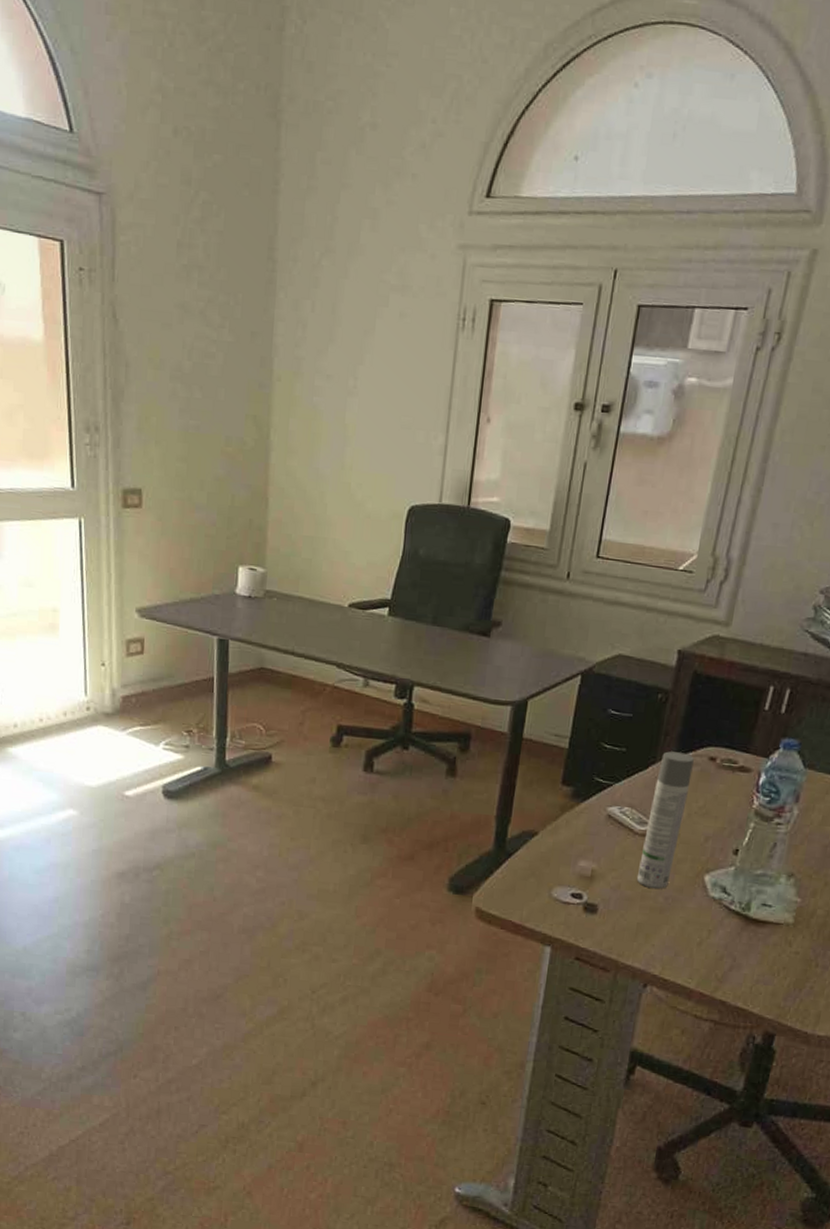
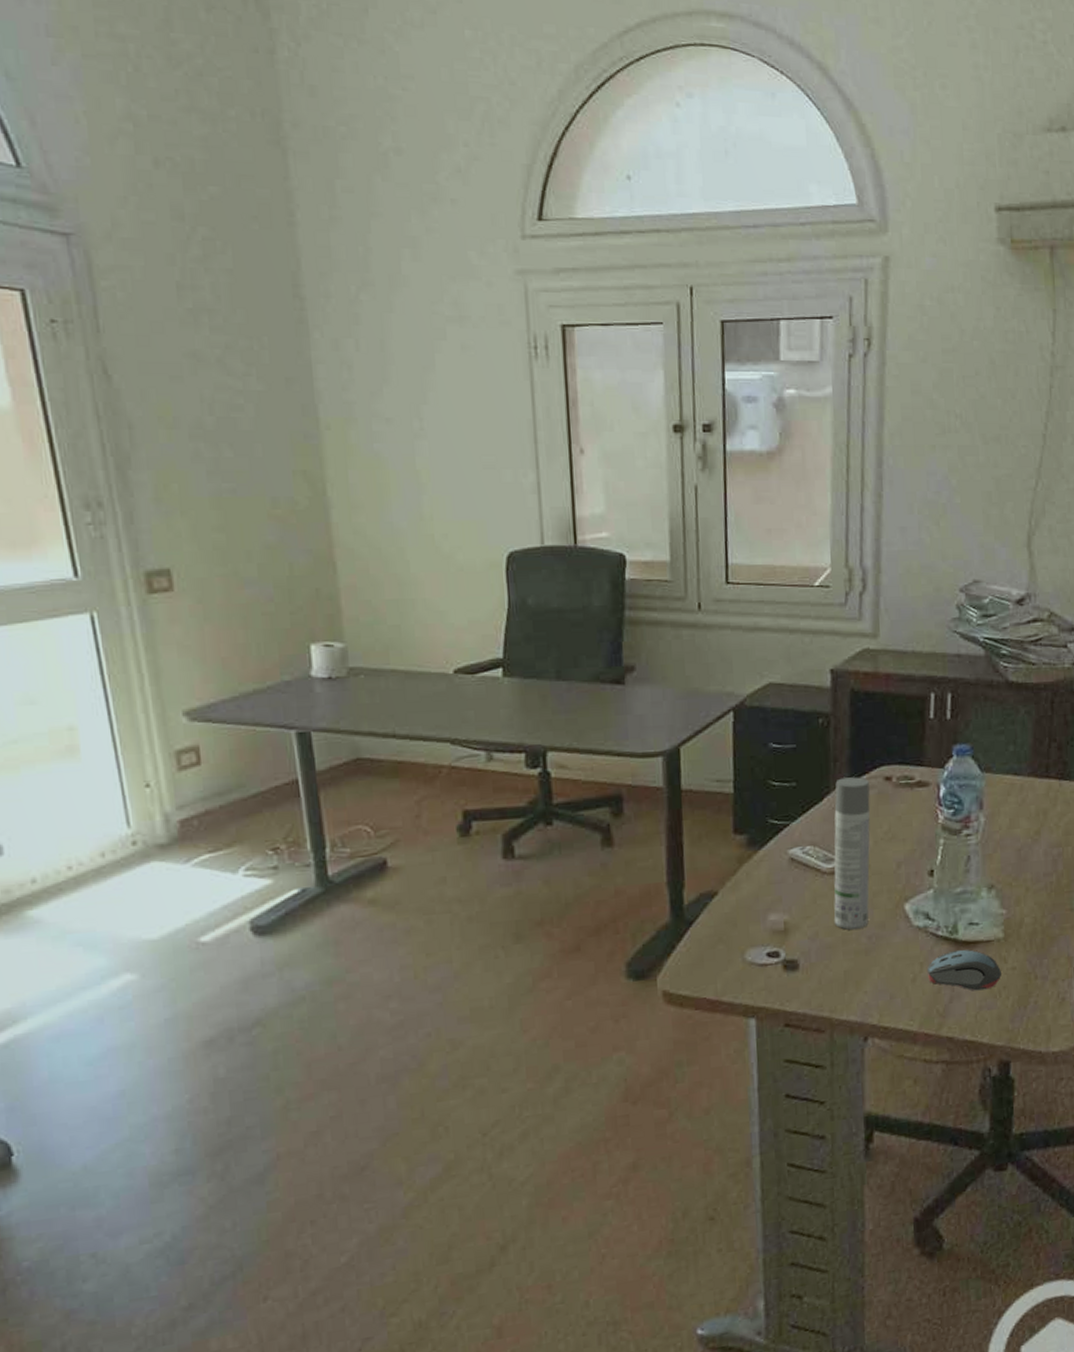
computer mouse: none [713,925,784,967] -> present [926,950,1001,991]

